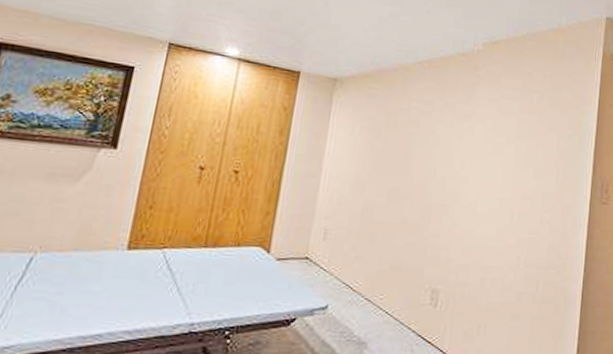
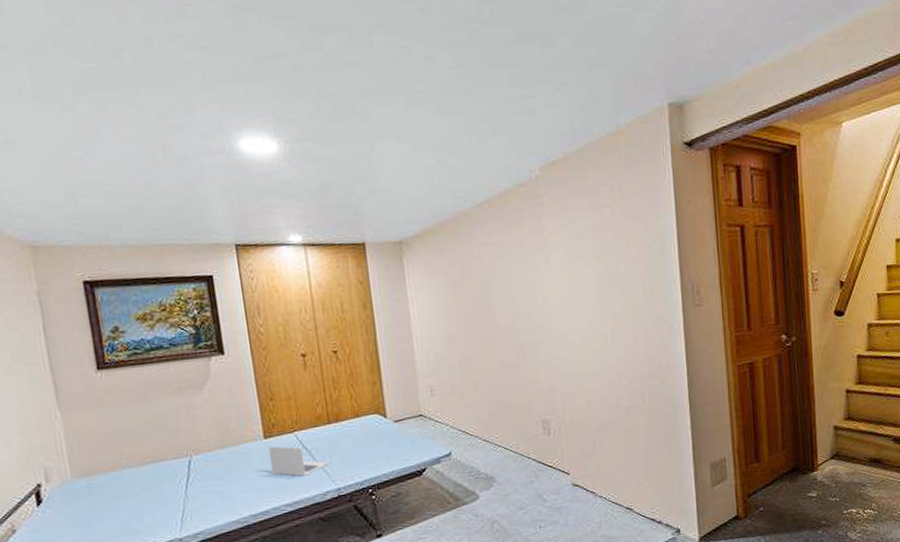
laptop: none [121,259,192,302] -> present [268,446,330,477]

